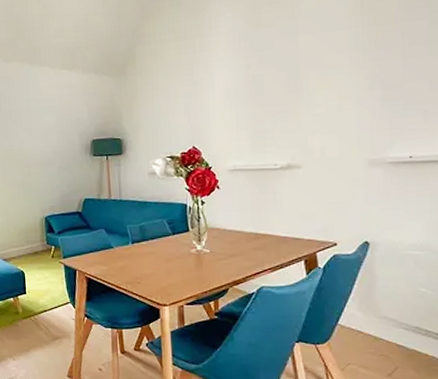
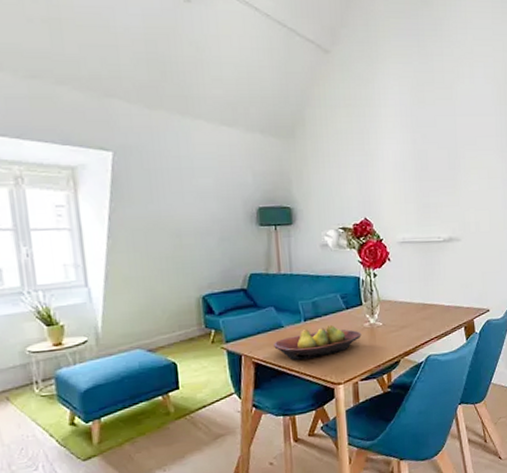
fruit bowl: none [104,248,188,279] -> present [274,324,362,360]

